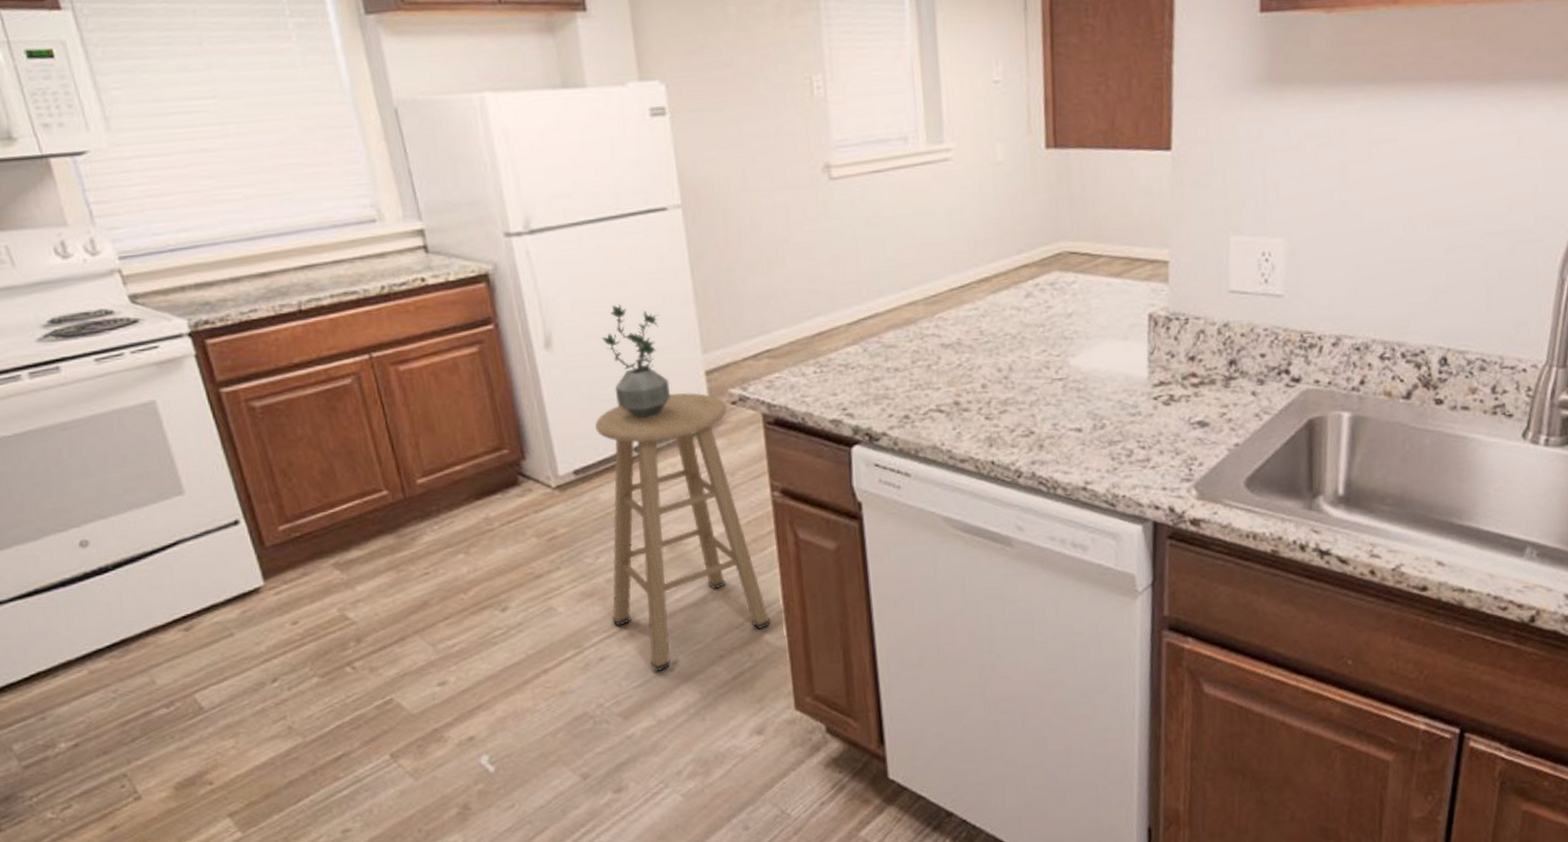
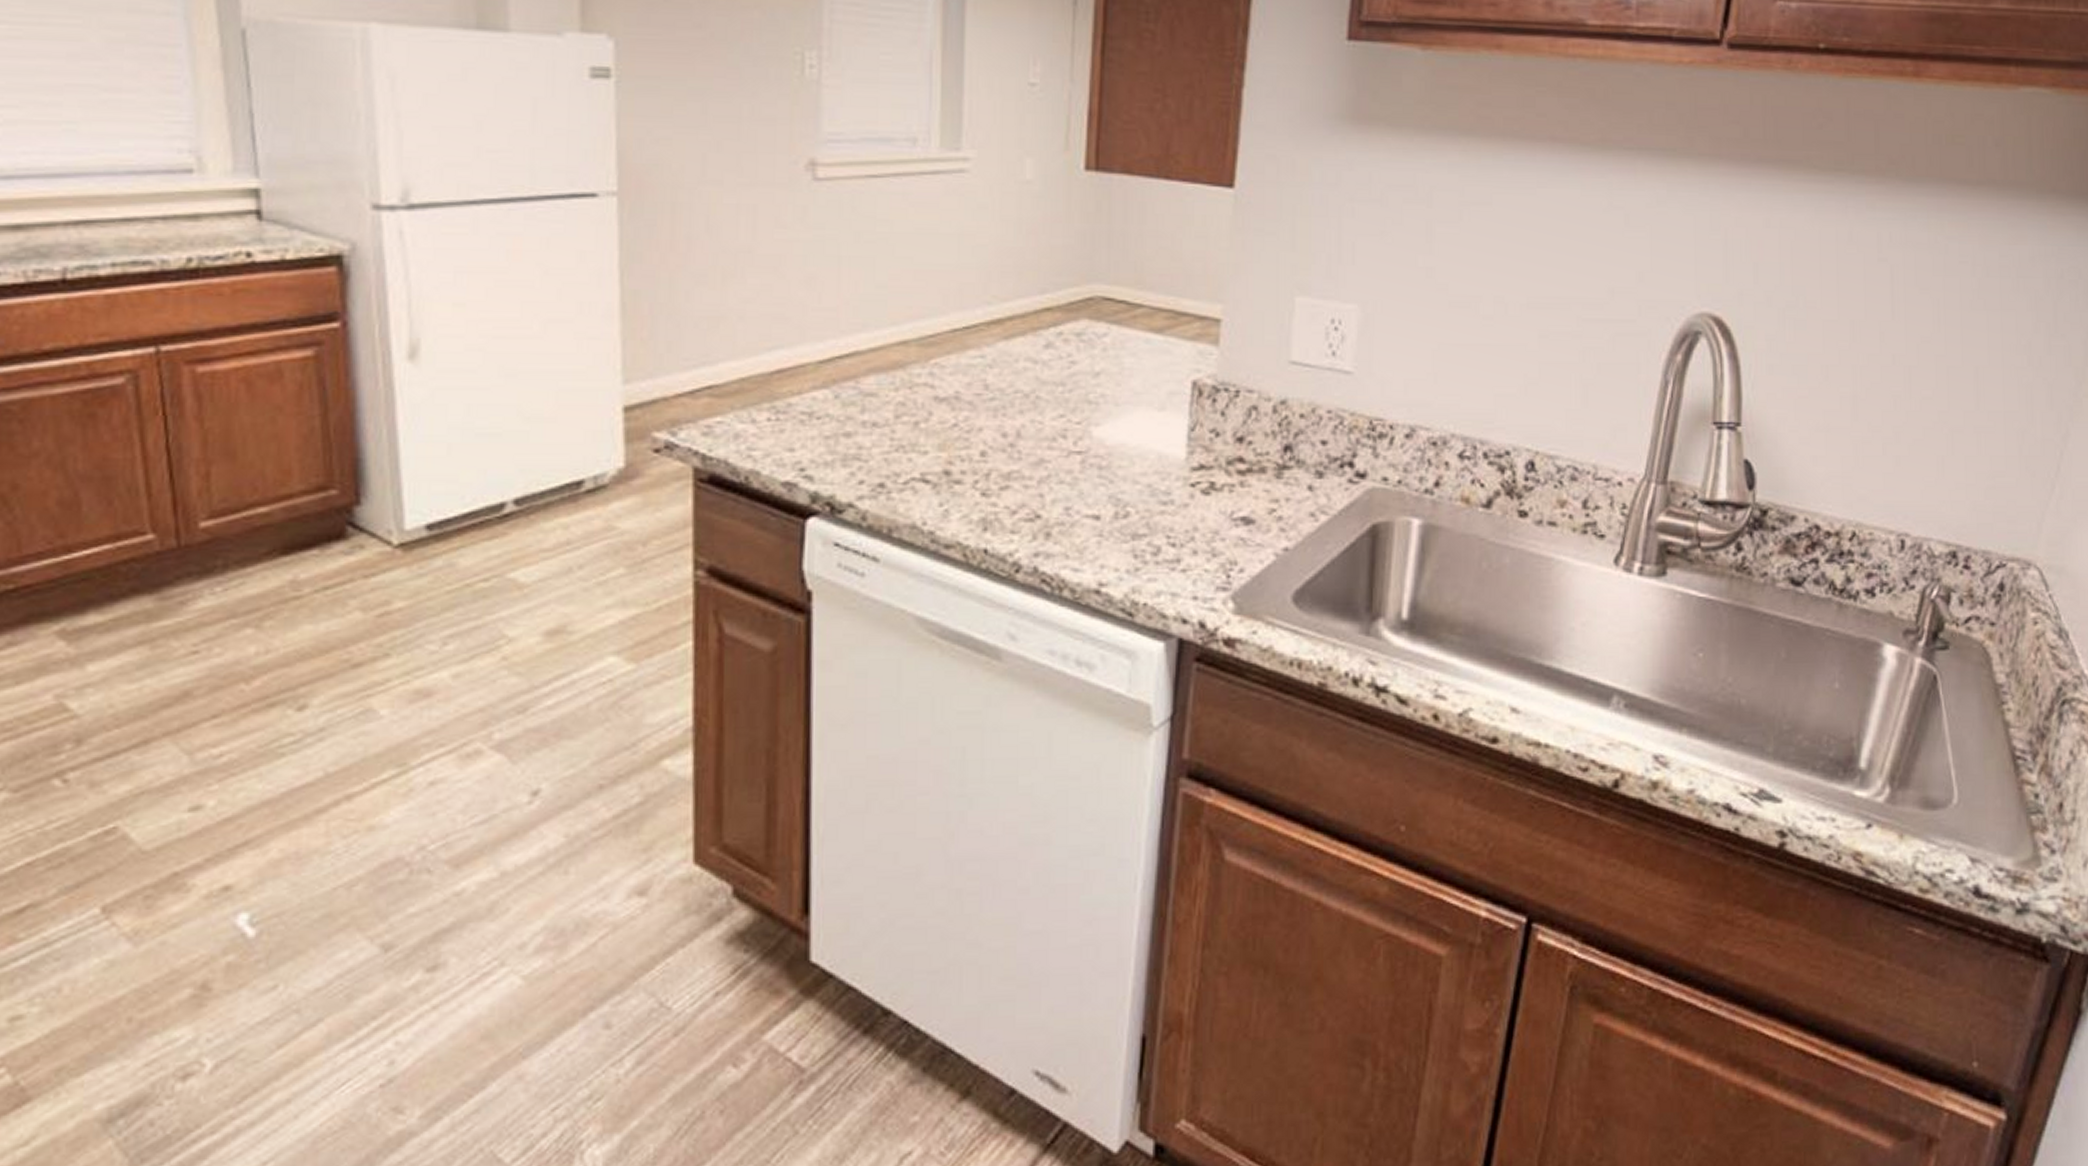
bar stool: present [595,392,772,672] -> none [455,432,676,805]
potted plant: present [601,304,671,419] -> none [488,310,574,462]

